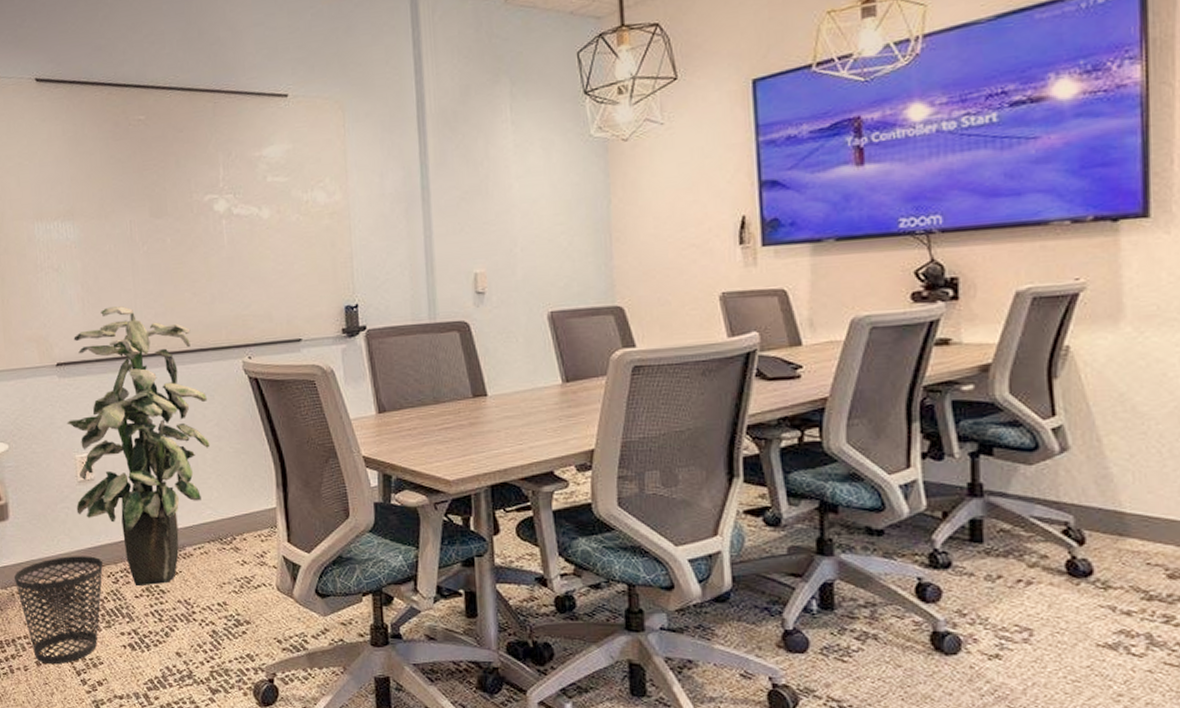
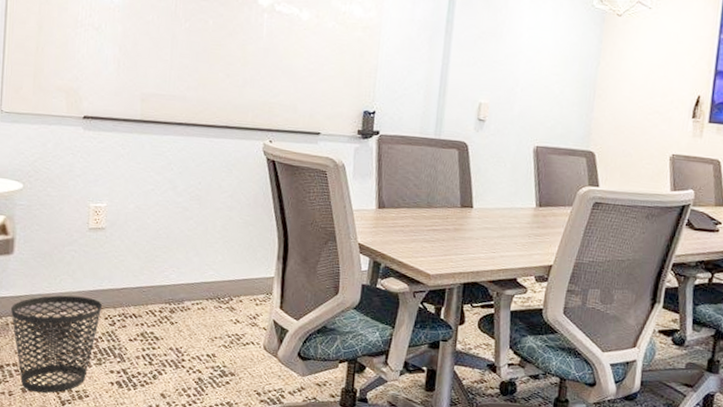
indoor plant: present [67,306,210,587] -> none [83,73,225,332]

